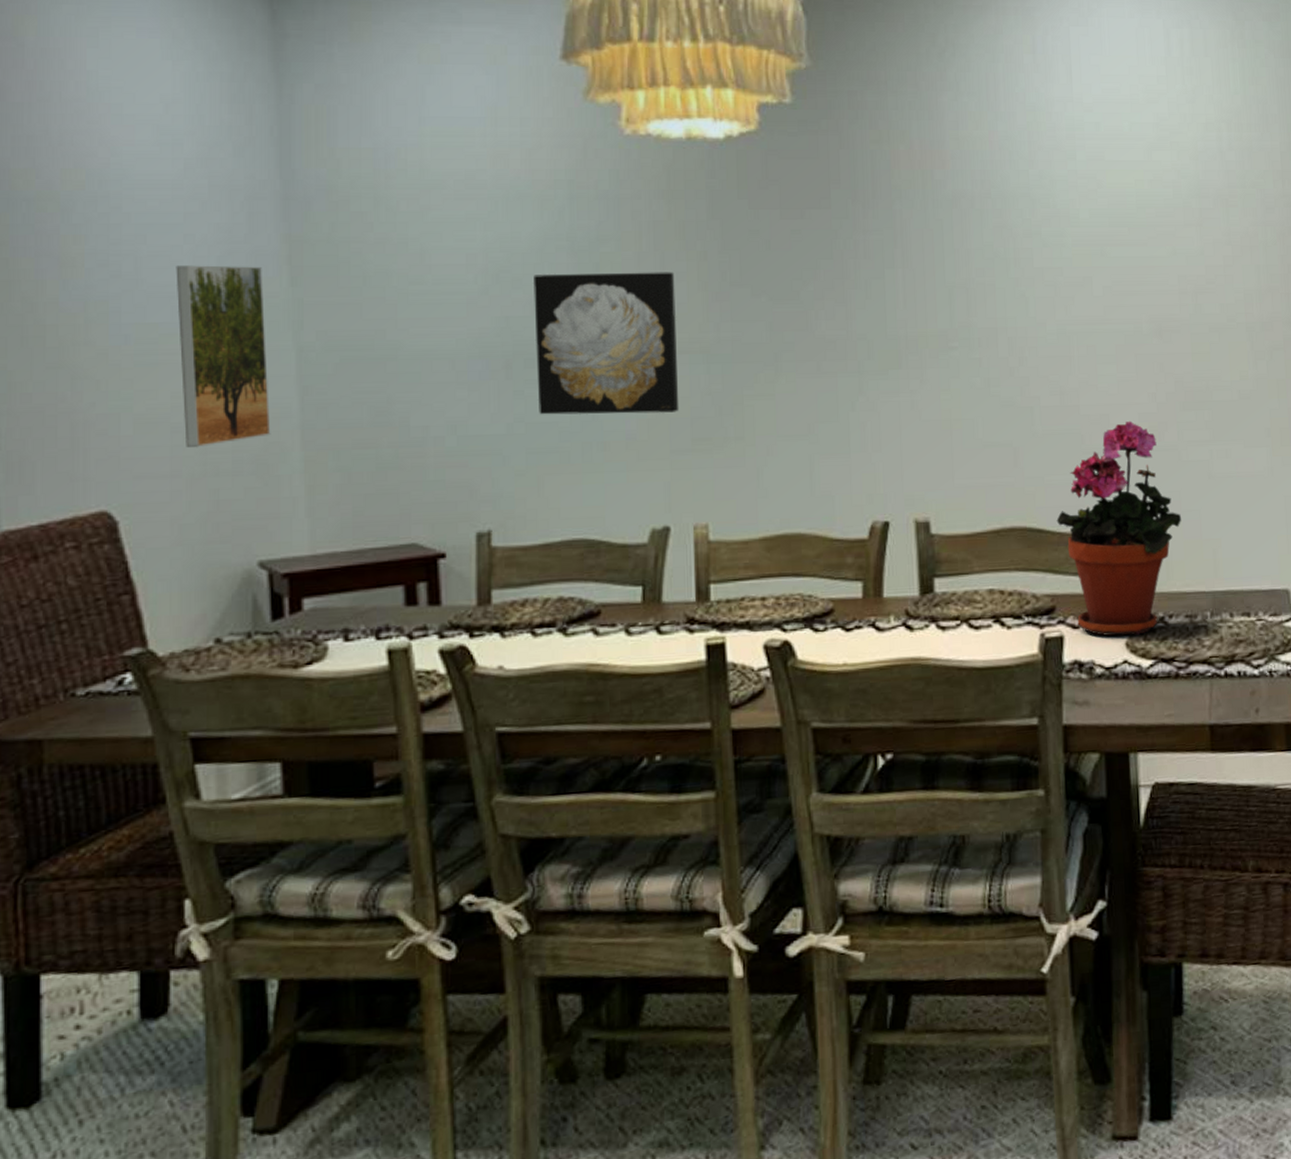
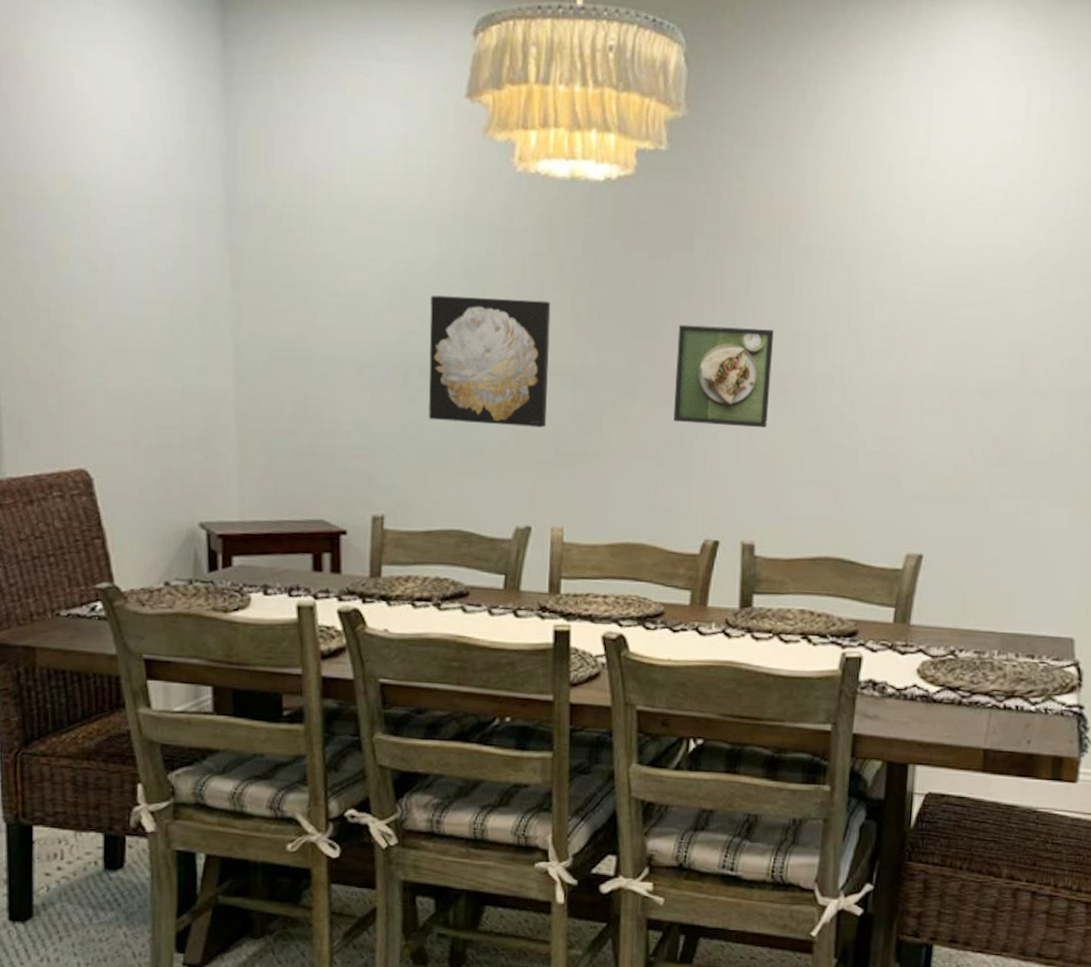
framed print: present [176,265,271,448] -> none [141,265,212,423]
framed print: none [821,285,930,393] -> present [673,324,774,428]
potted plant: present [1056,420,1181,637] -> none [867,471,982,664]

